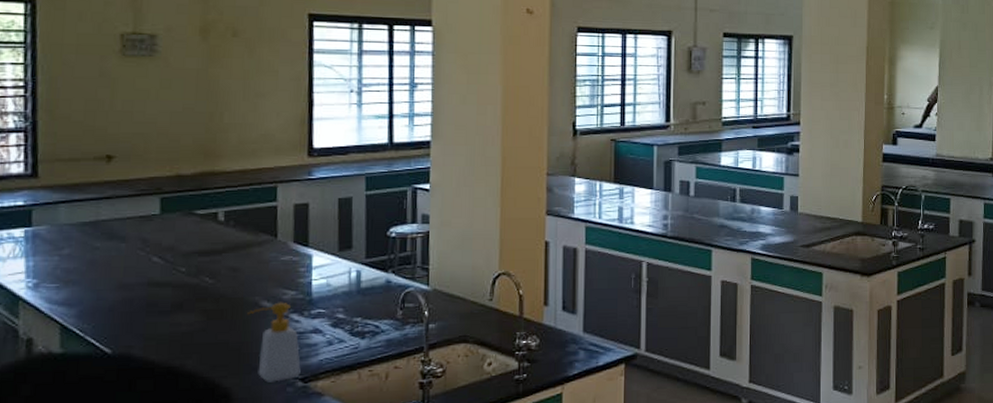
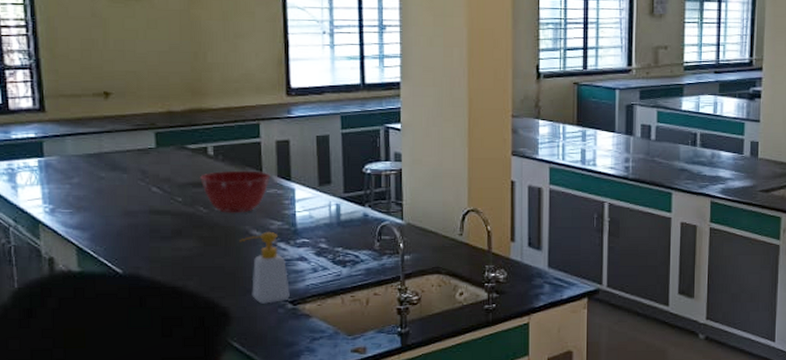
mixing bowl: none [207,236,286,284] -> present [200,170,271,213]

